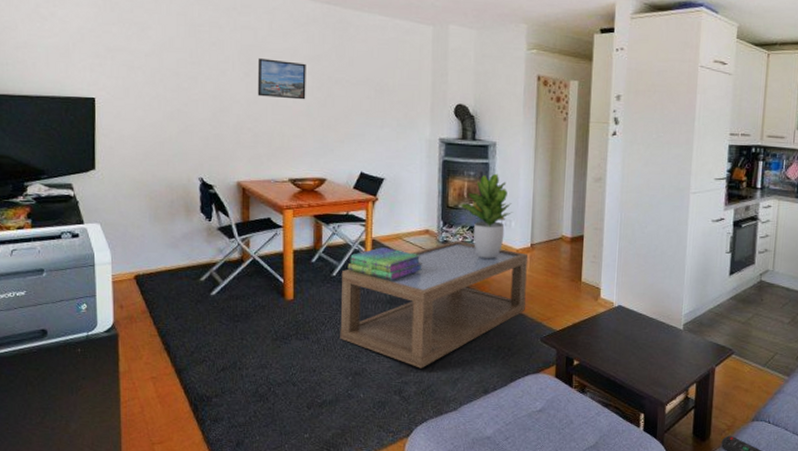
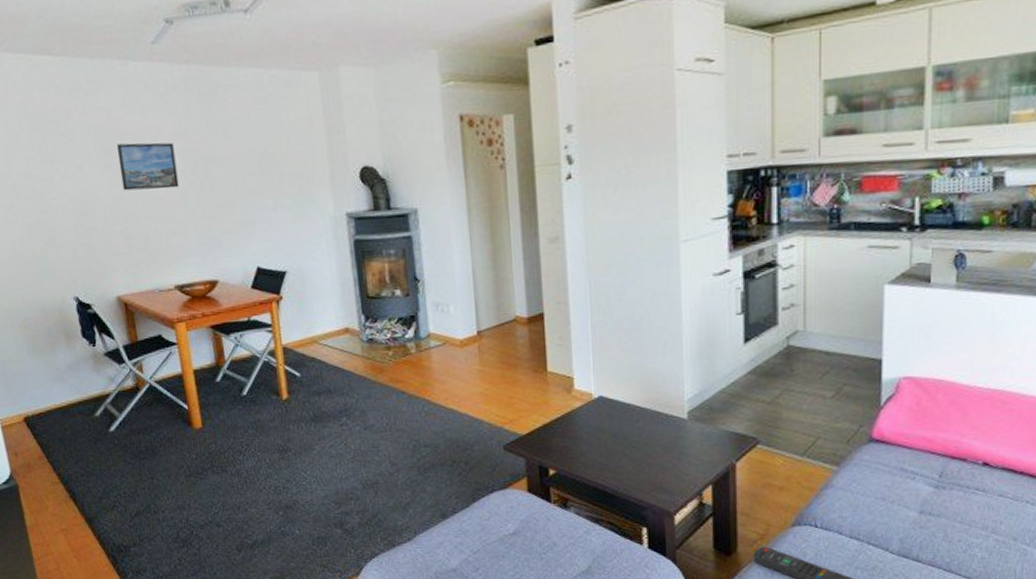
coffee table: present [340,241,527,369] -> none [253,337,480,495]
stack of books: present [347,247,422,280] -> none [258,355,347,394]
potted plant: present [460,173,513,258] -> none [382,248,450,355]

